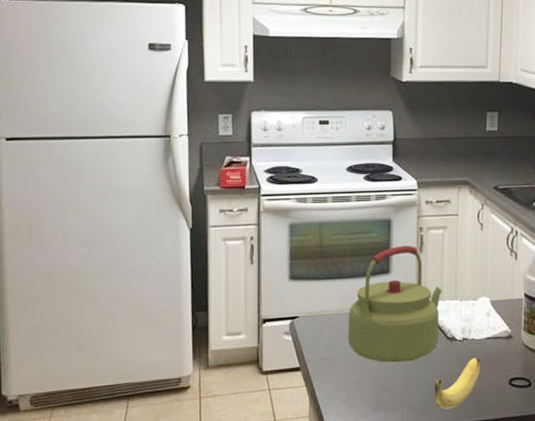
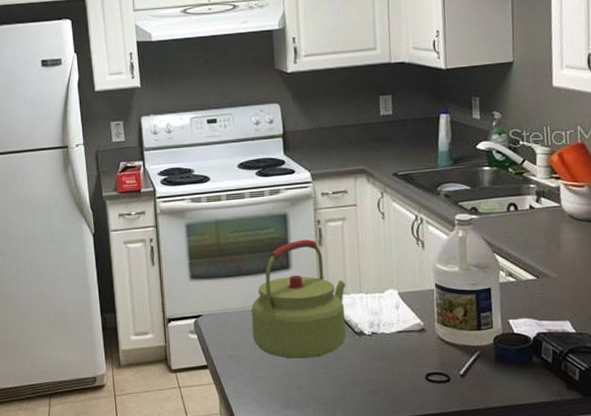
banana: present [435,357,481,409] -> none [345,352,393,406]

